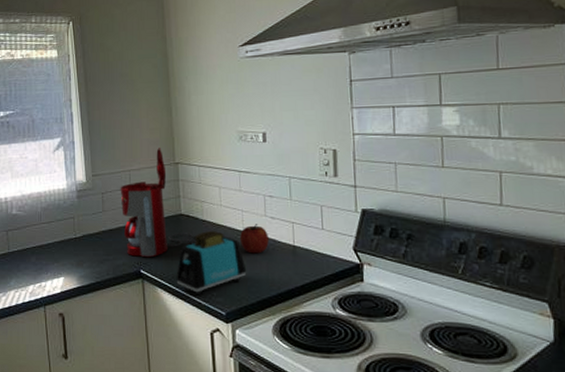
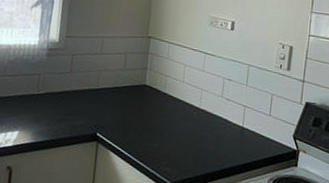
coffee maker: present [120,148,196,258] -> none [87,20,154,123]
toaster: present [176,231,246,296] -> none [129,104,197,164]
apple: present [240,224,269,254] -> none [195,103,222,131]

